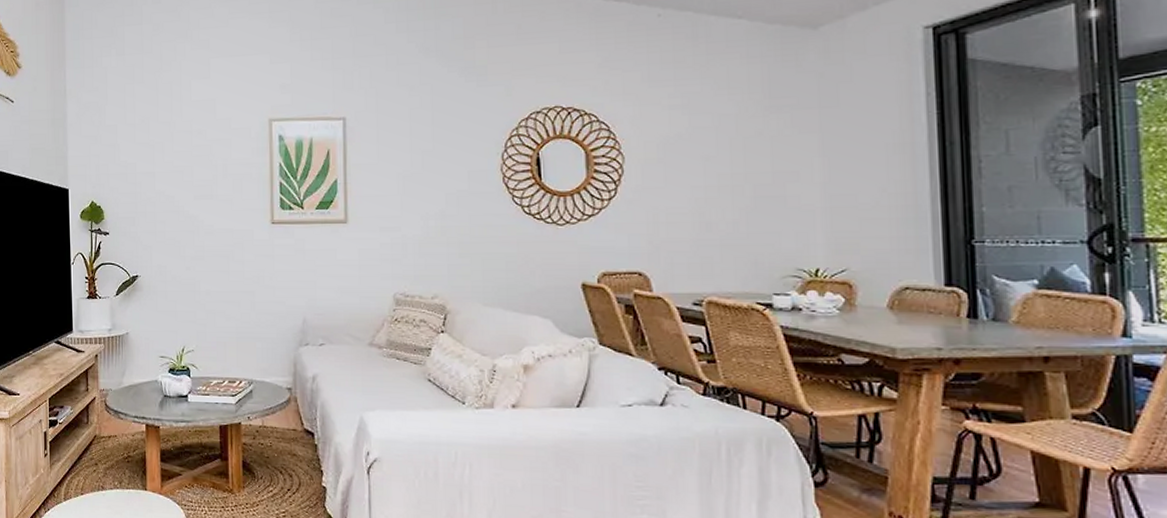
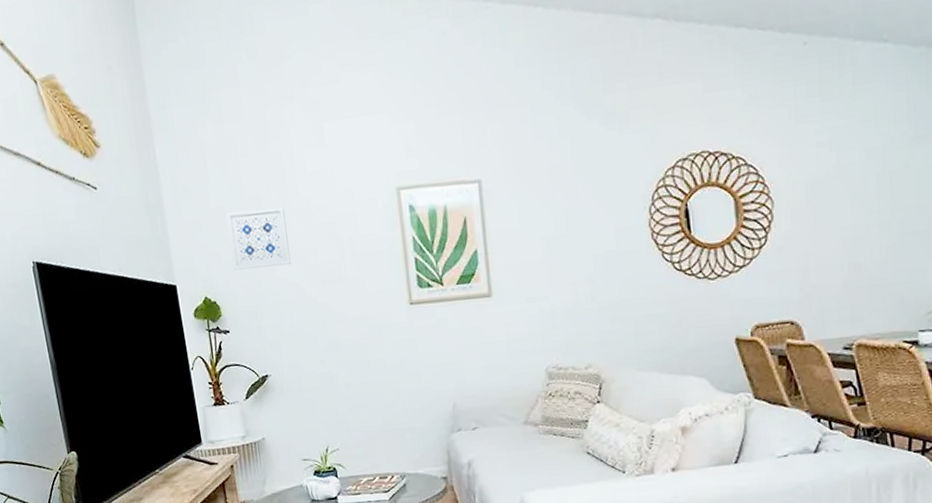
wall art: none [118,128,169,180] -> present [226,207,291,270]

